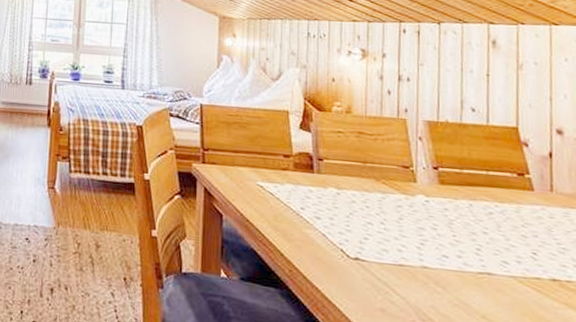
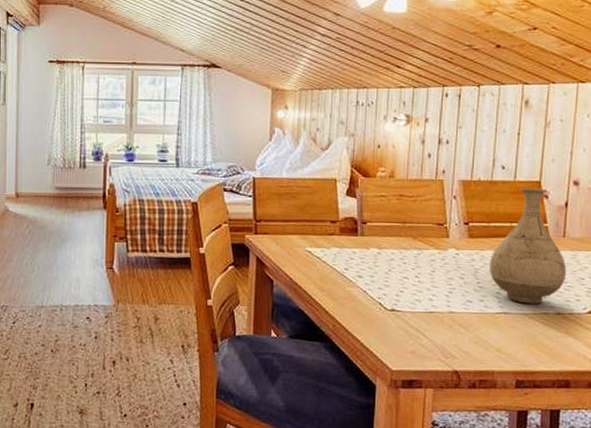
vase: none [465,133,559,267] -> present [488,188,567,304]

